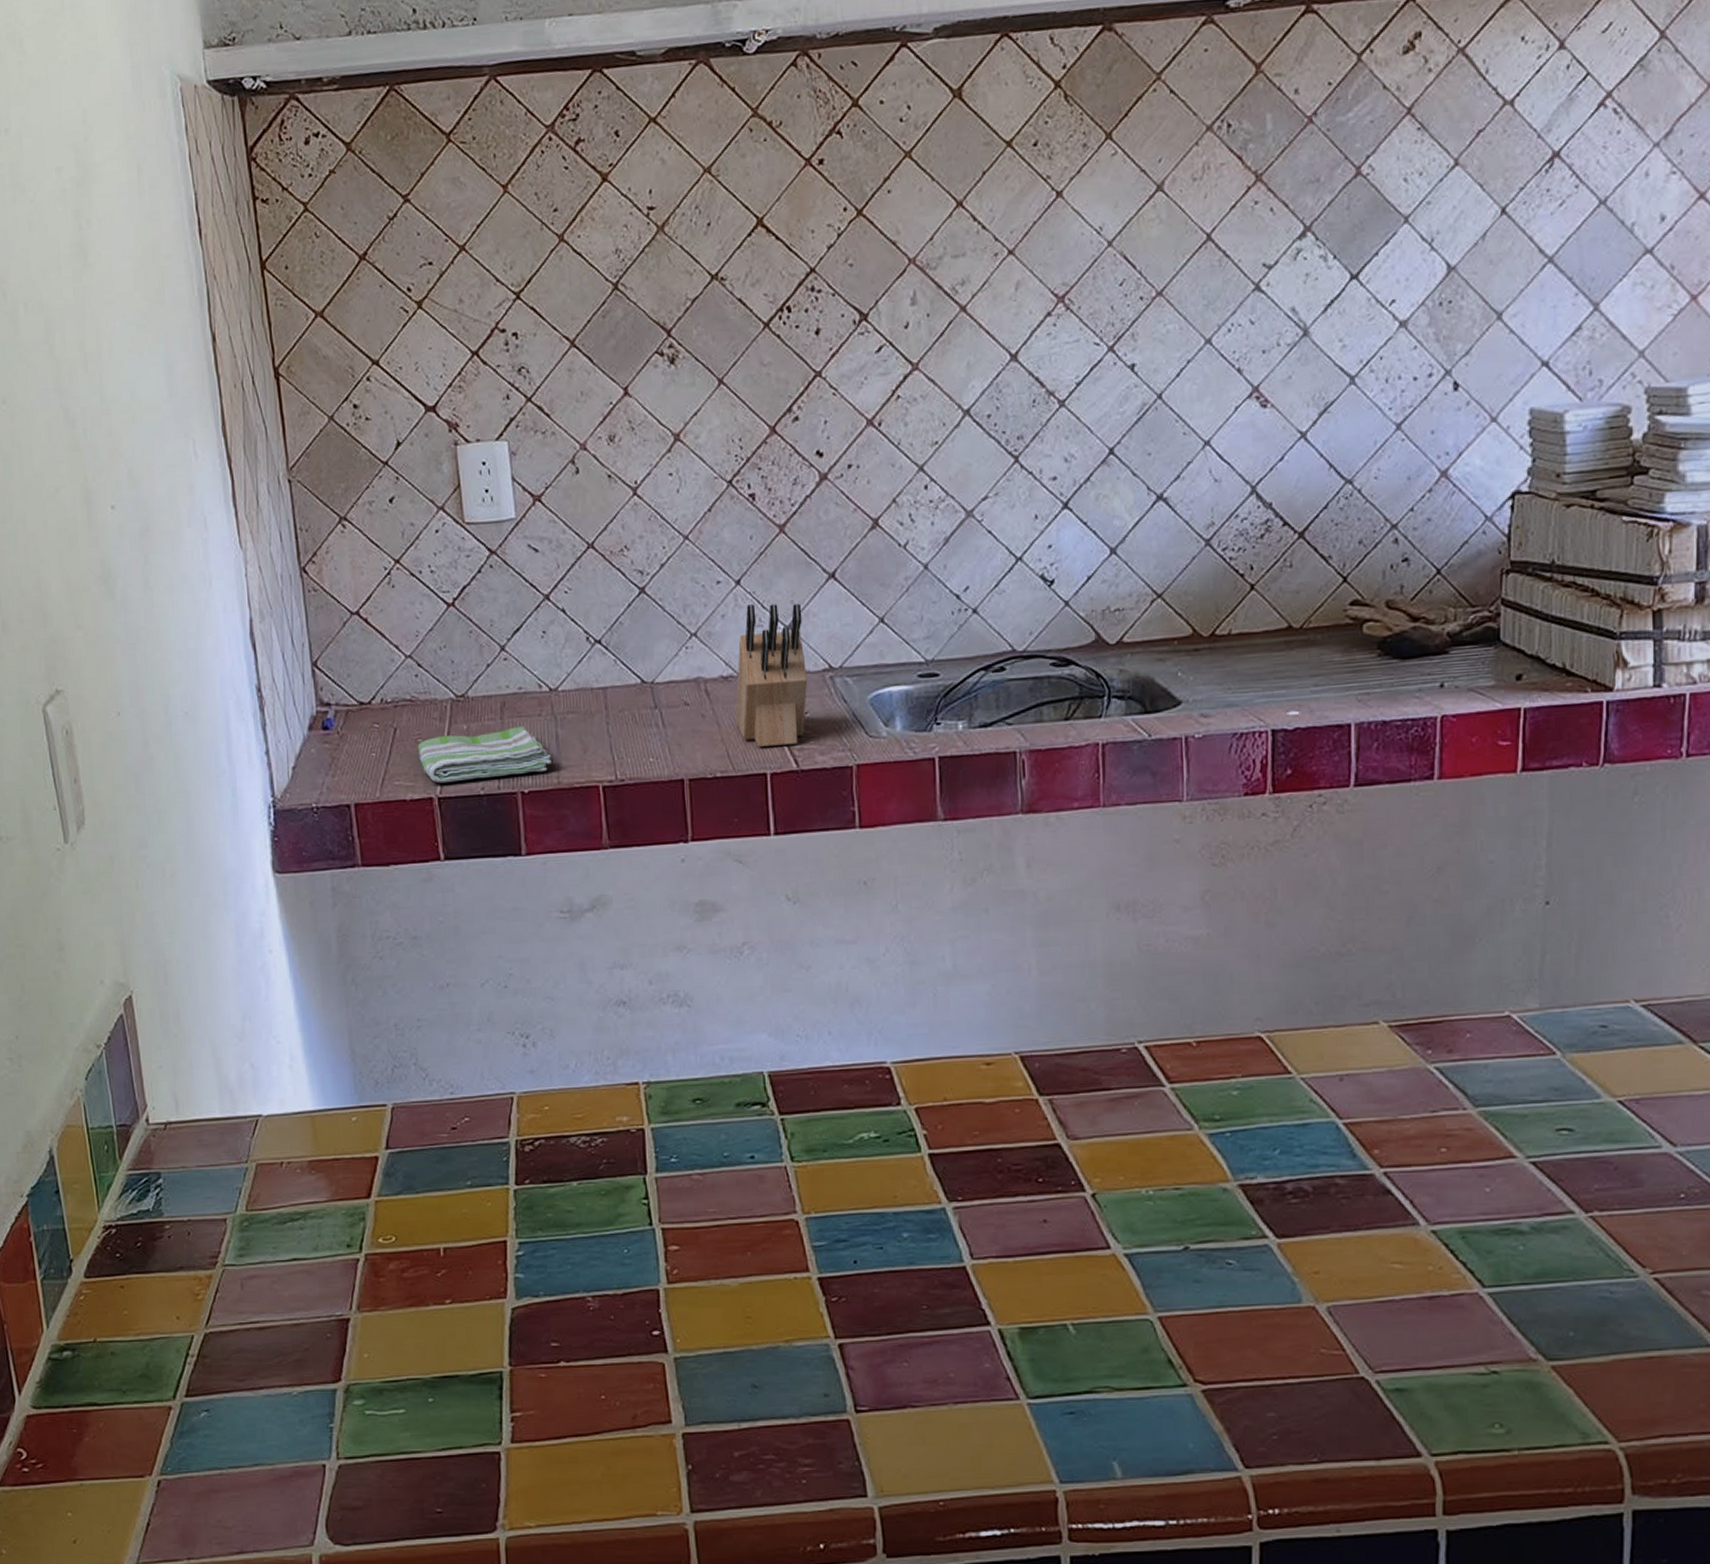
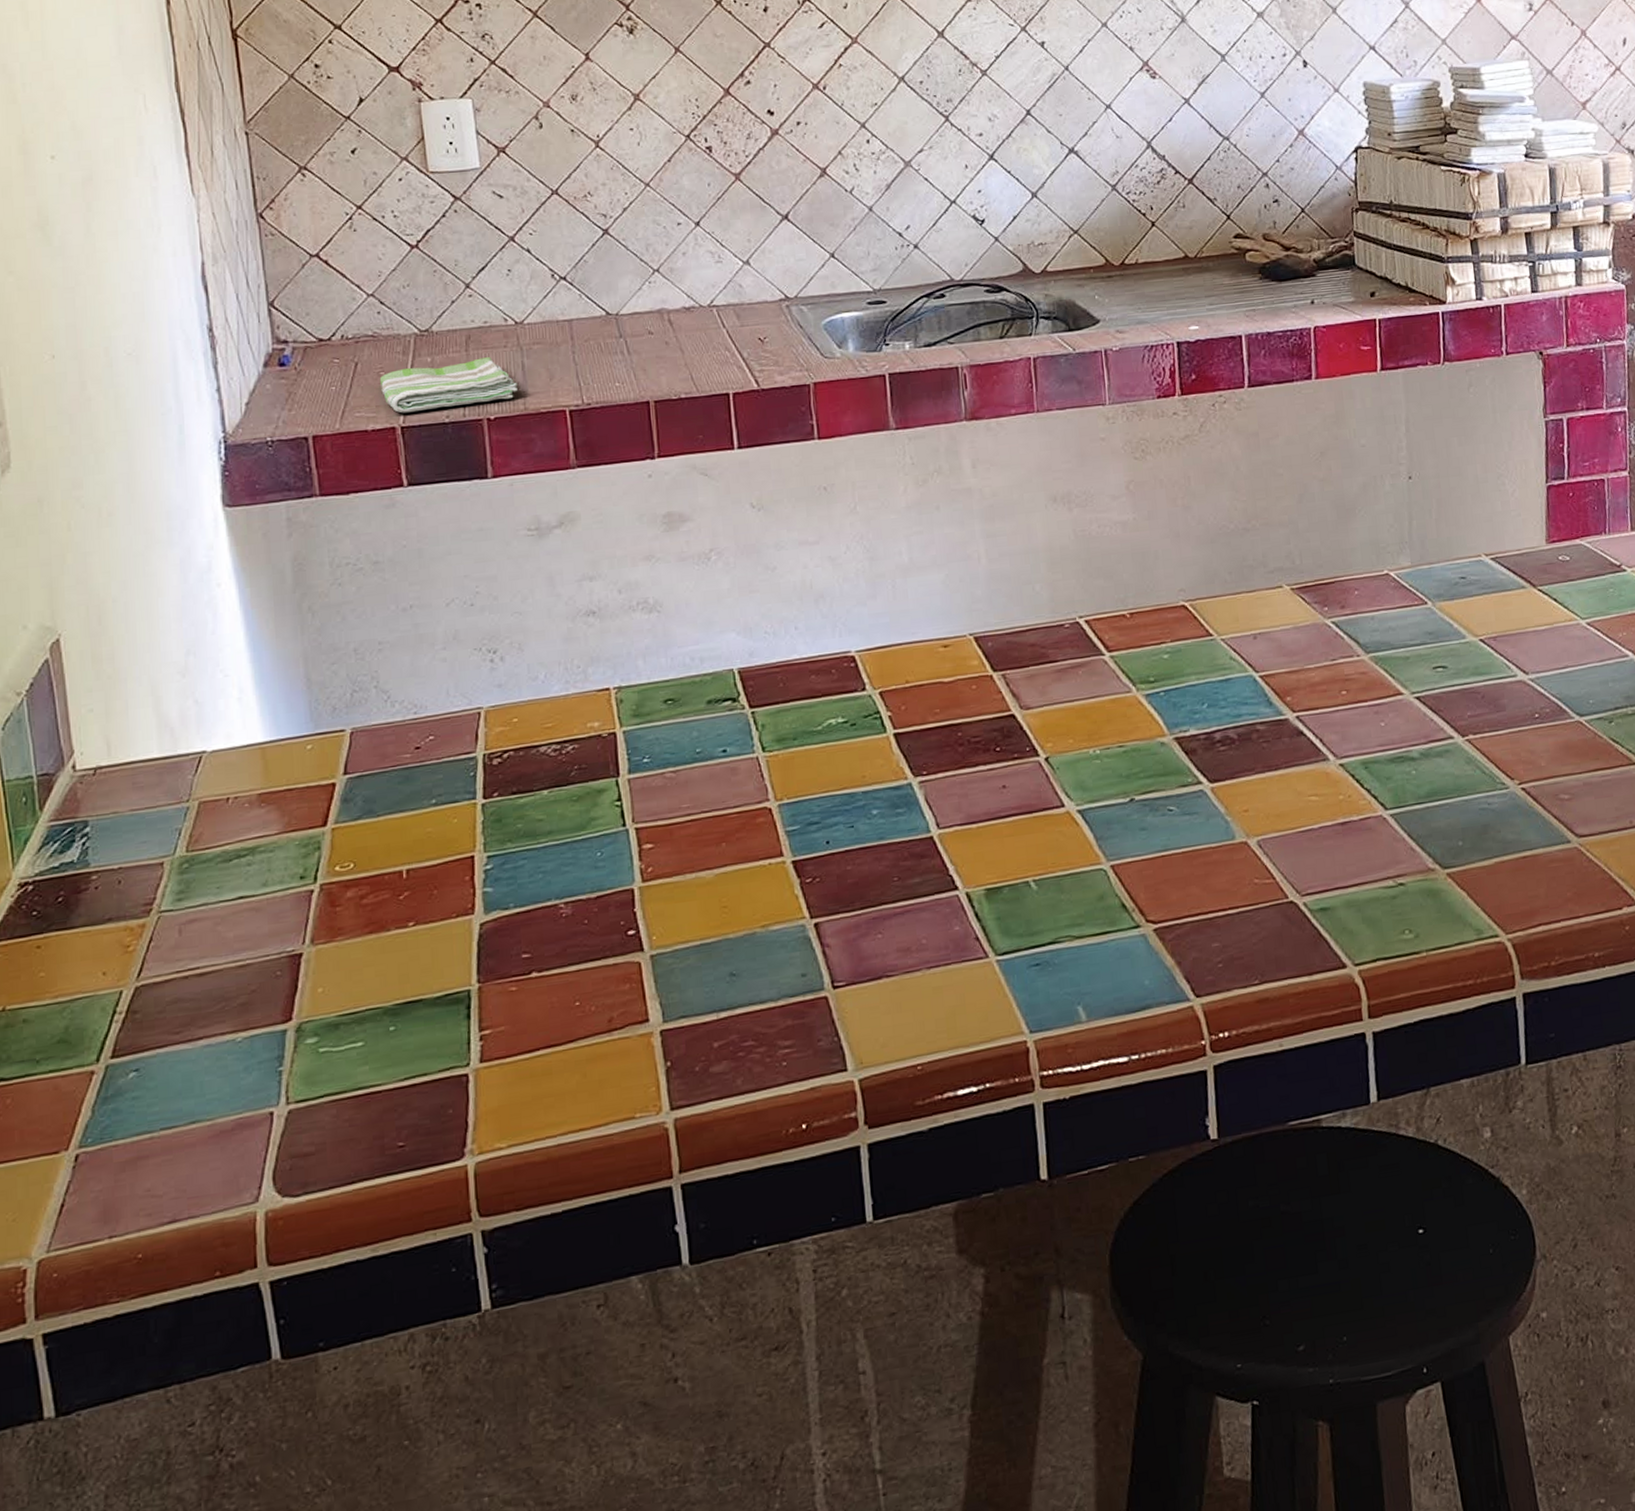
knife block: present [736,603,808,747] -> none [698,242,766,370]

